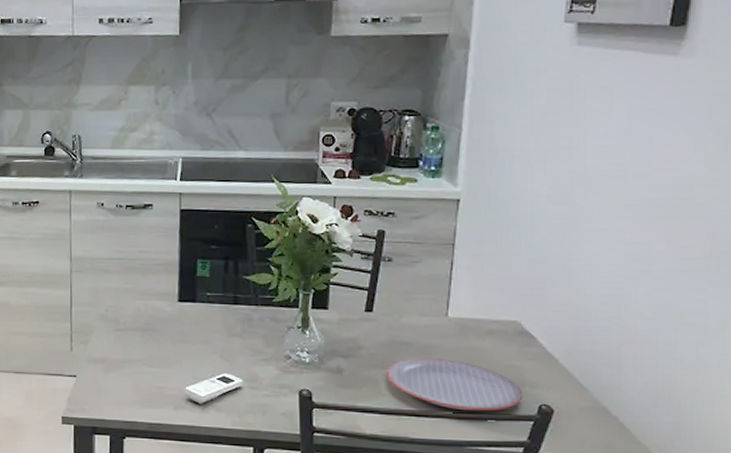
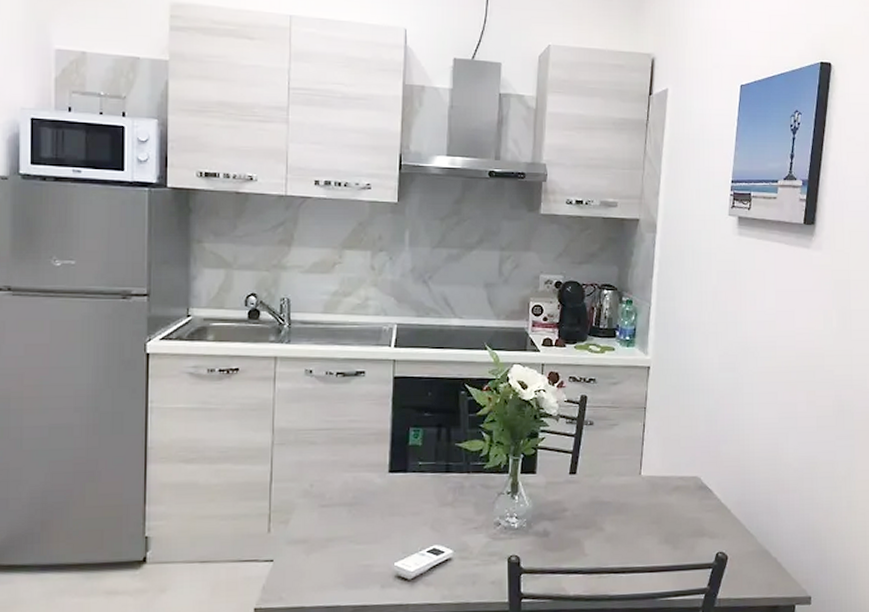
plate: present [386,357,523,412] -> none [588,515,704,564]

